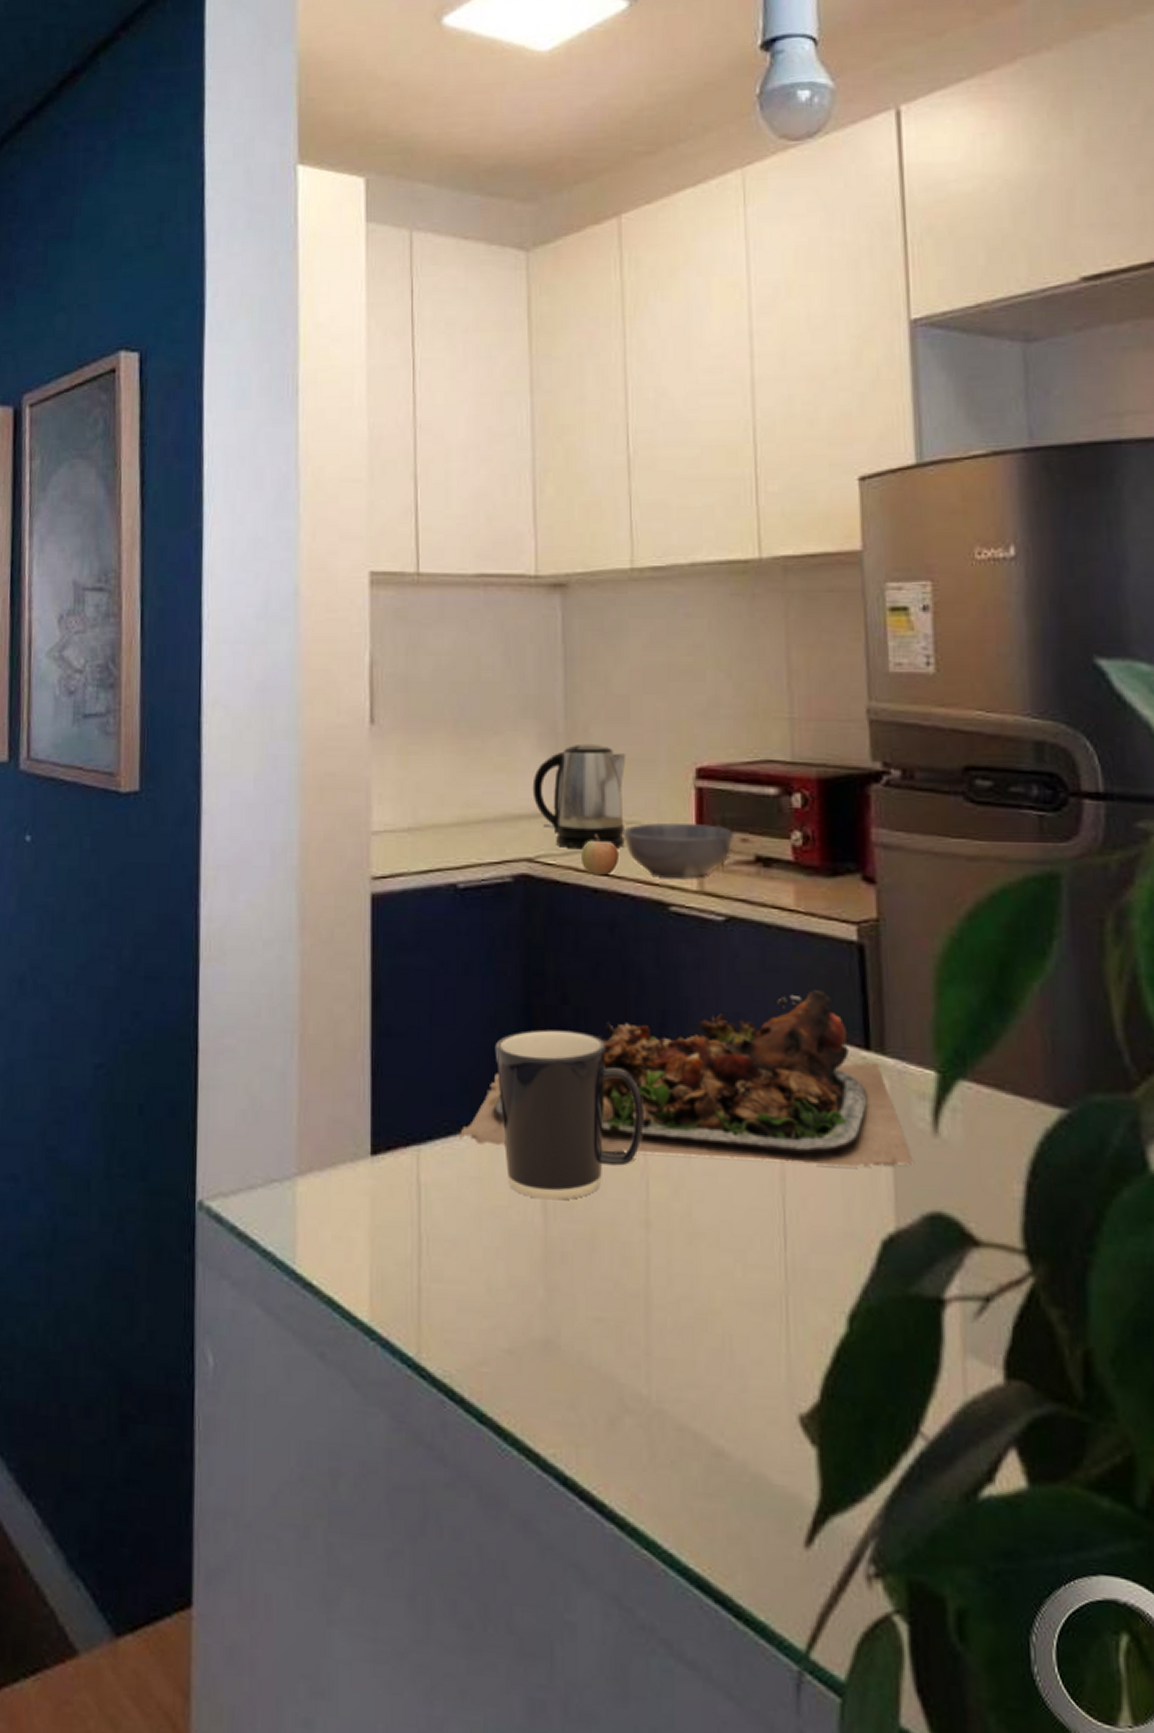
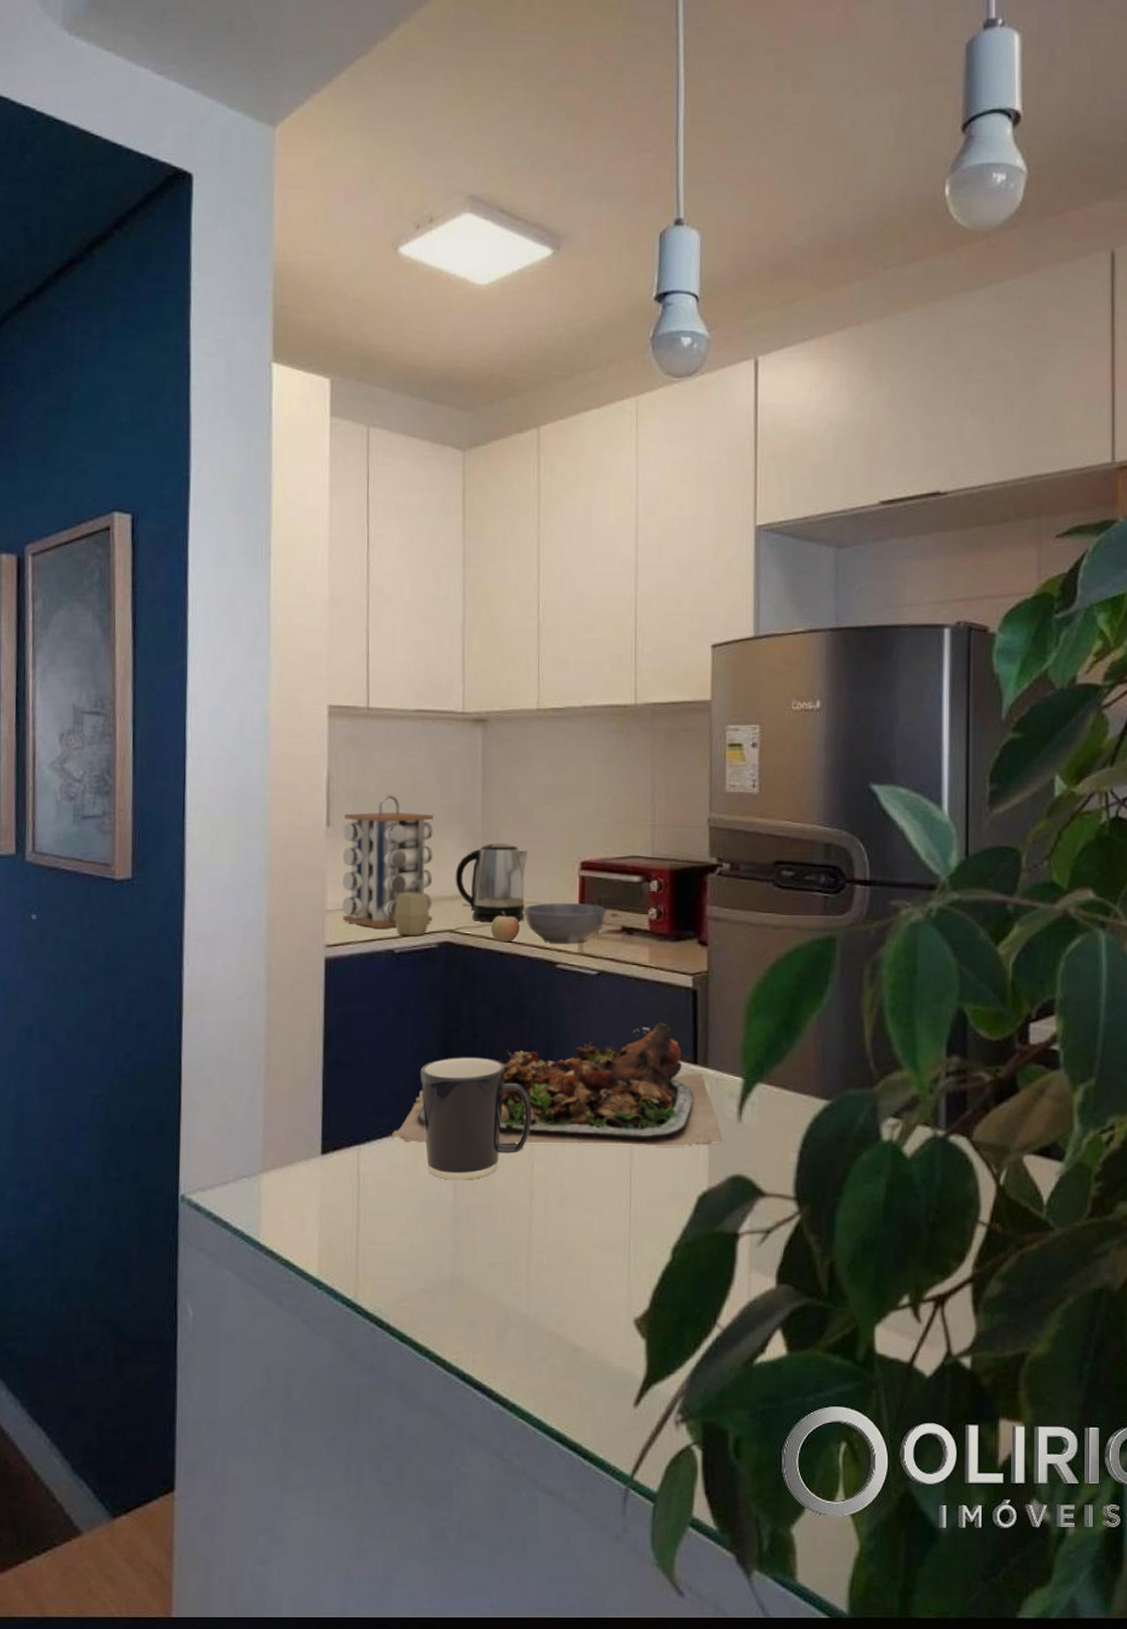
spice rack: none [390,683,505,856] -> present [342,795,433,928]
soap dispenser: none [457,791,501,867] -> present [394,879,430,936]

